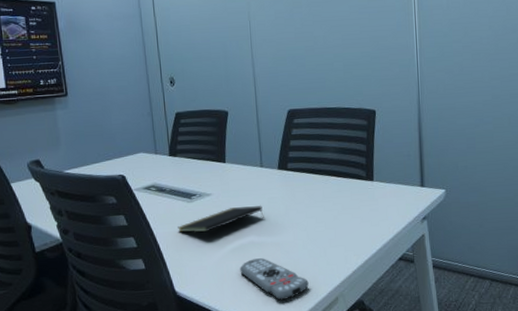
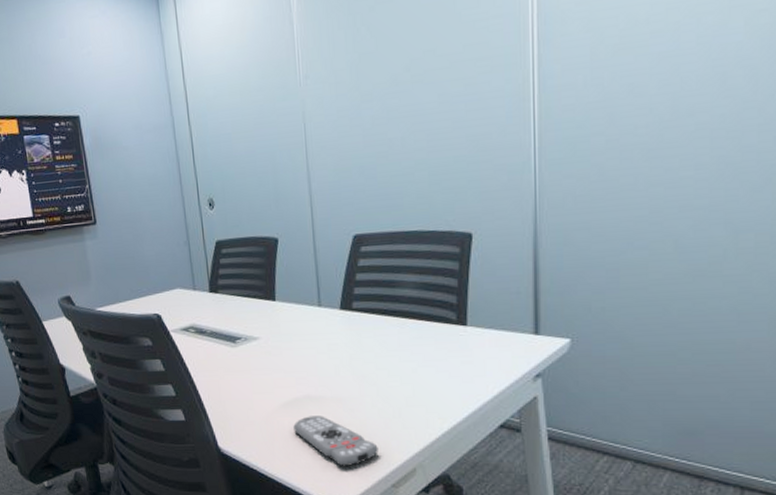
notepad: present [178,206,264,233] -> none [220,353,323,383]

